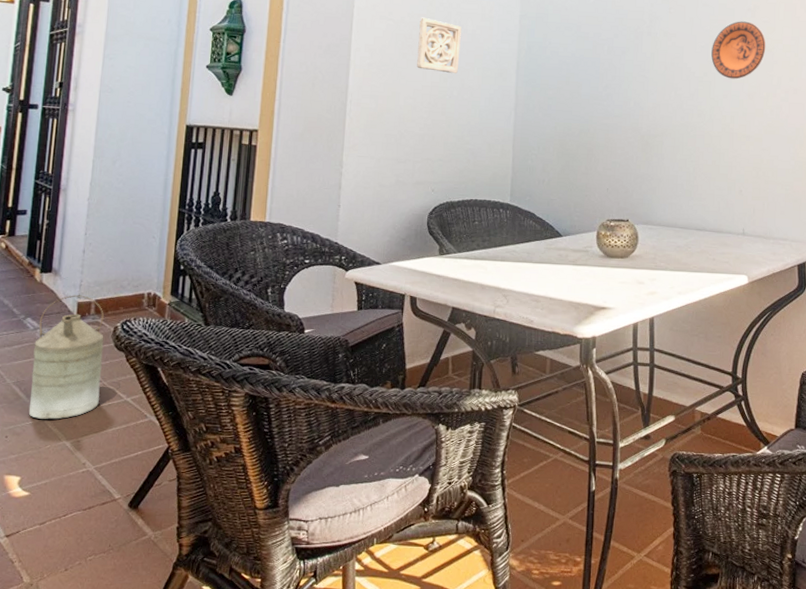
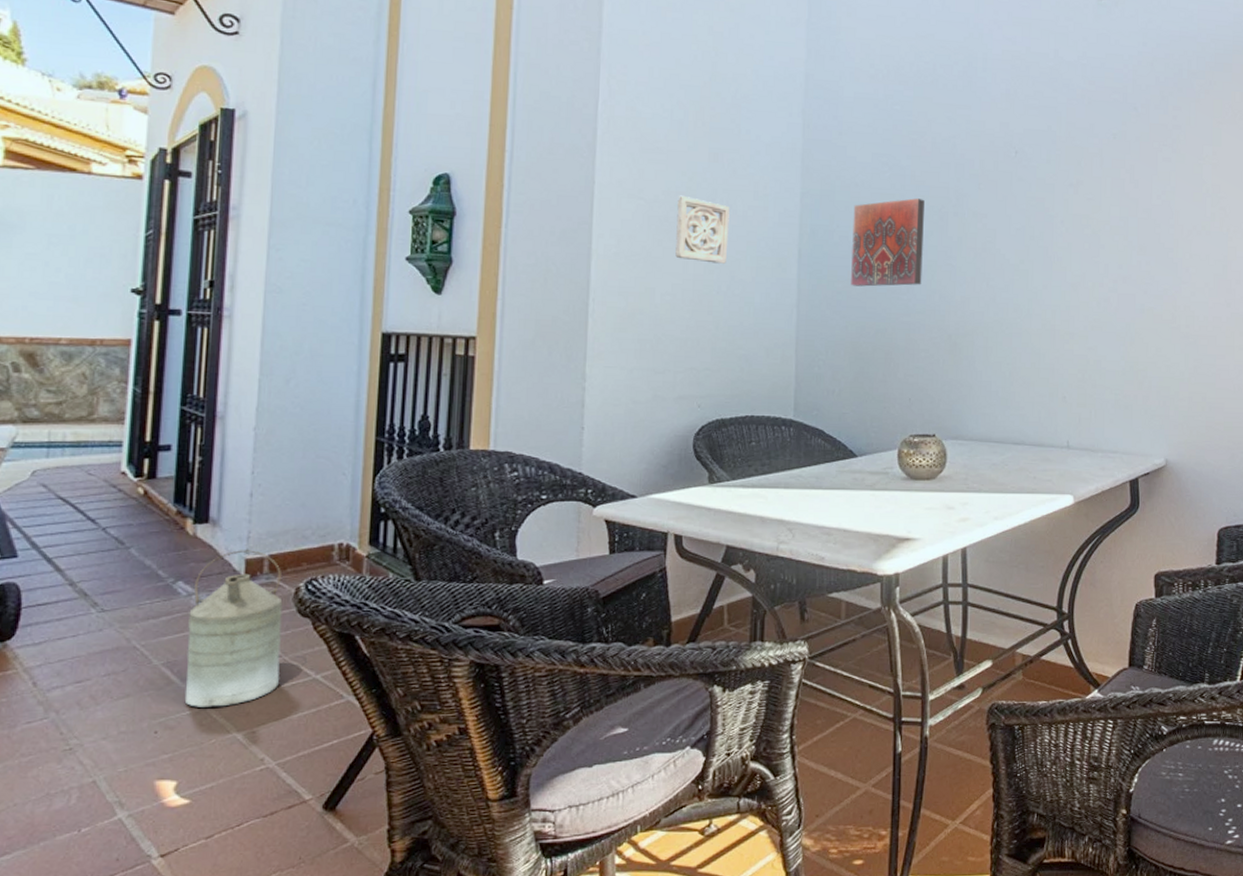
decorative tile: none [560,20,623,94] -> present [851,198,924,287]
decorative plate: present [711,21,766,79] -> none [1028,198,1091,267]

